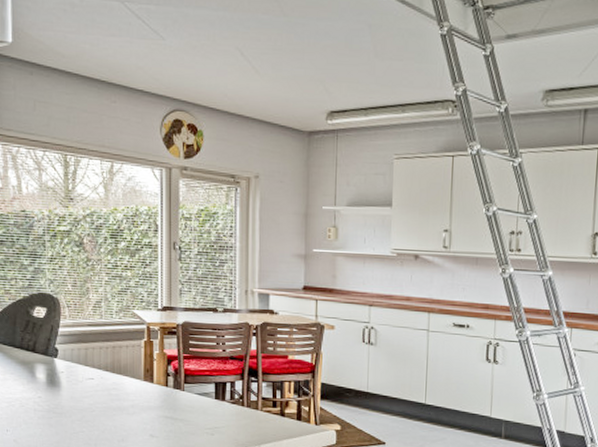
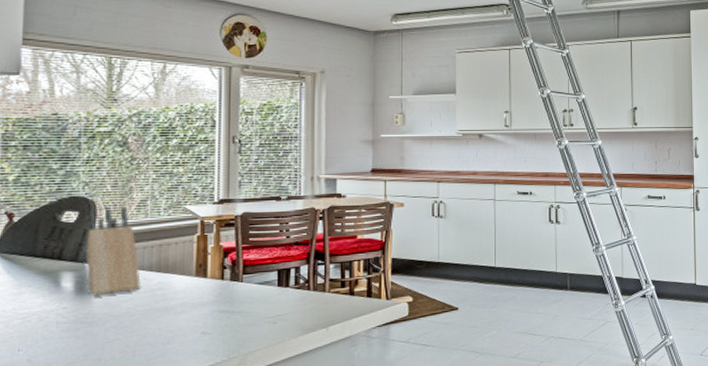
knife block: none [53,306,99,390] -> present [85,207,141,296]

